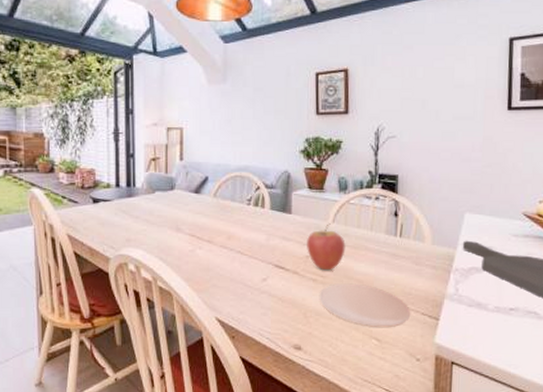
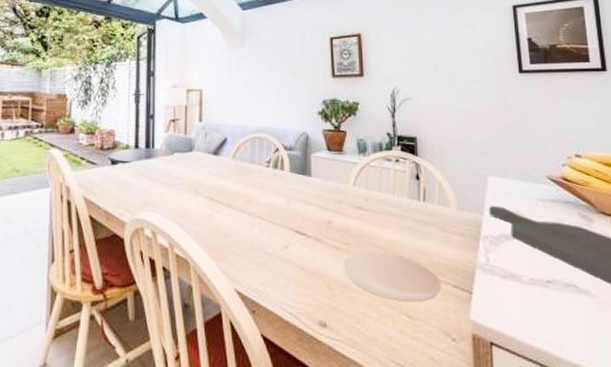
fruit: present [307,223,346,271] -> none [328,187,368,238]

